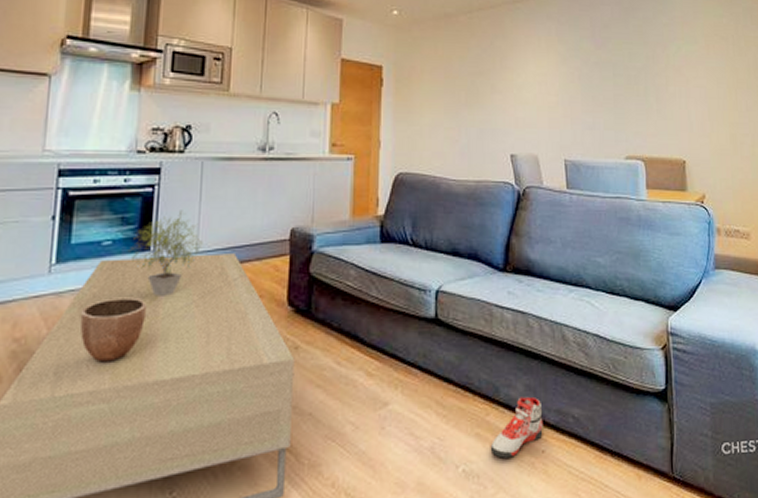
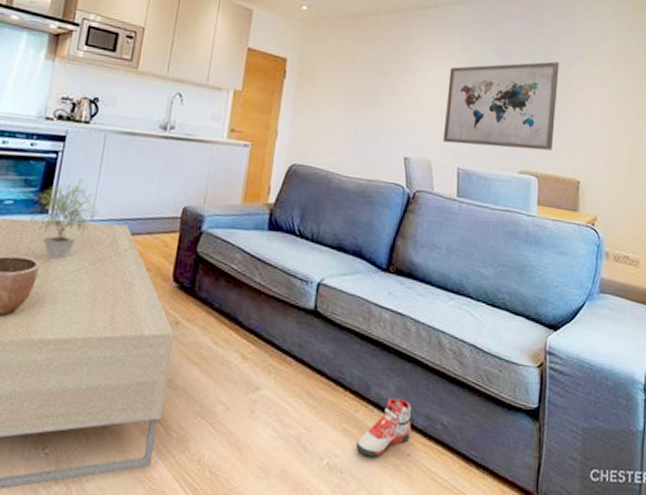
wall art: none [547,44,656,136] -> present [442,61,560,151]

